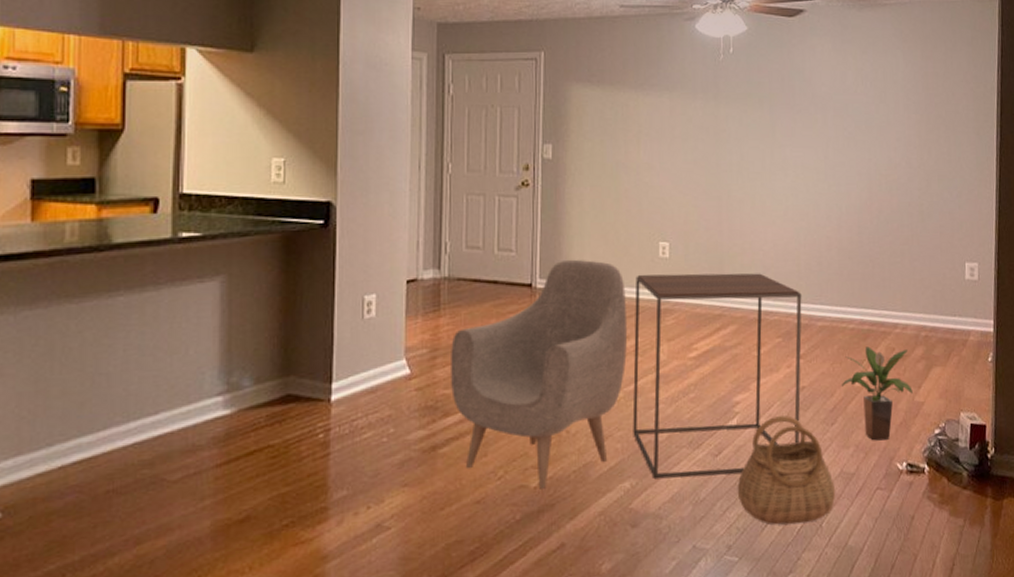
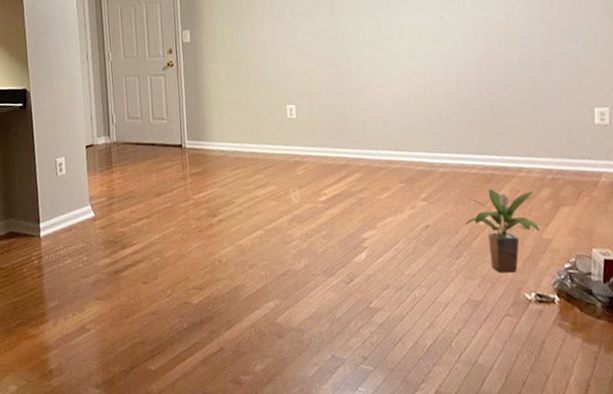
armchair: present [449,259,628,489] -> none [123,123,265,305]
side table: present [632,273,802,479] -> none [268,127,426,301]
basket: present [737,415,836,525] -> none [369,250,464,342]

